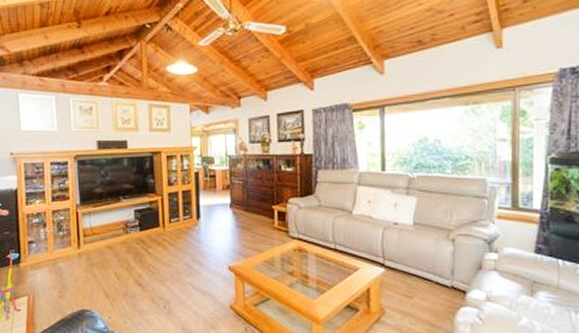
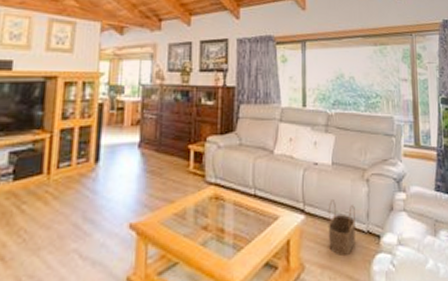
wicker basket: none [408,257,438,307] -> present [328,200,355,257]

